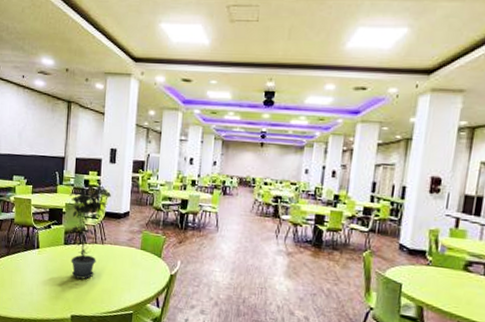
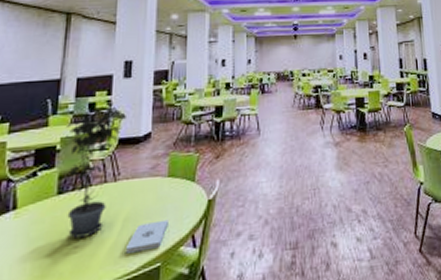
notepad: none [109,280,140,300] -> present [126,219,168,253]

